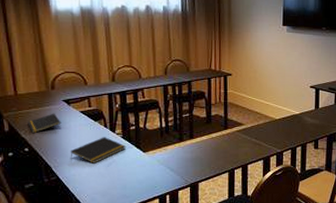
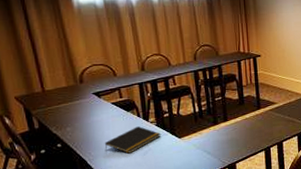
notepad: present [27,113,61,134] -> none [58,106,93,129]

